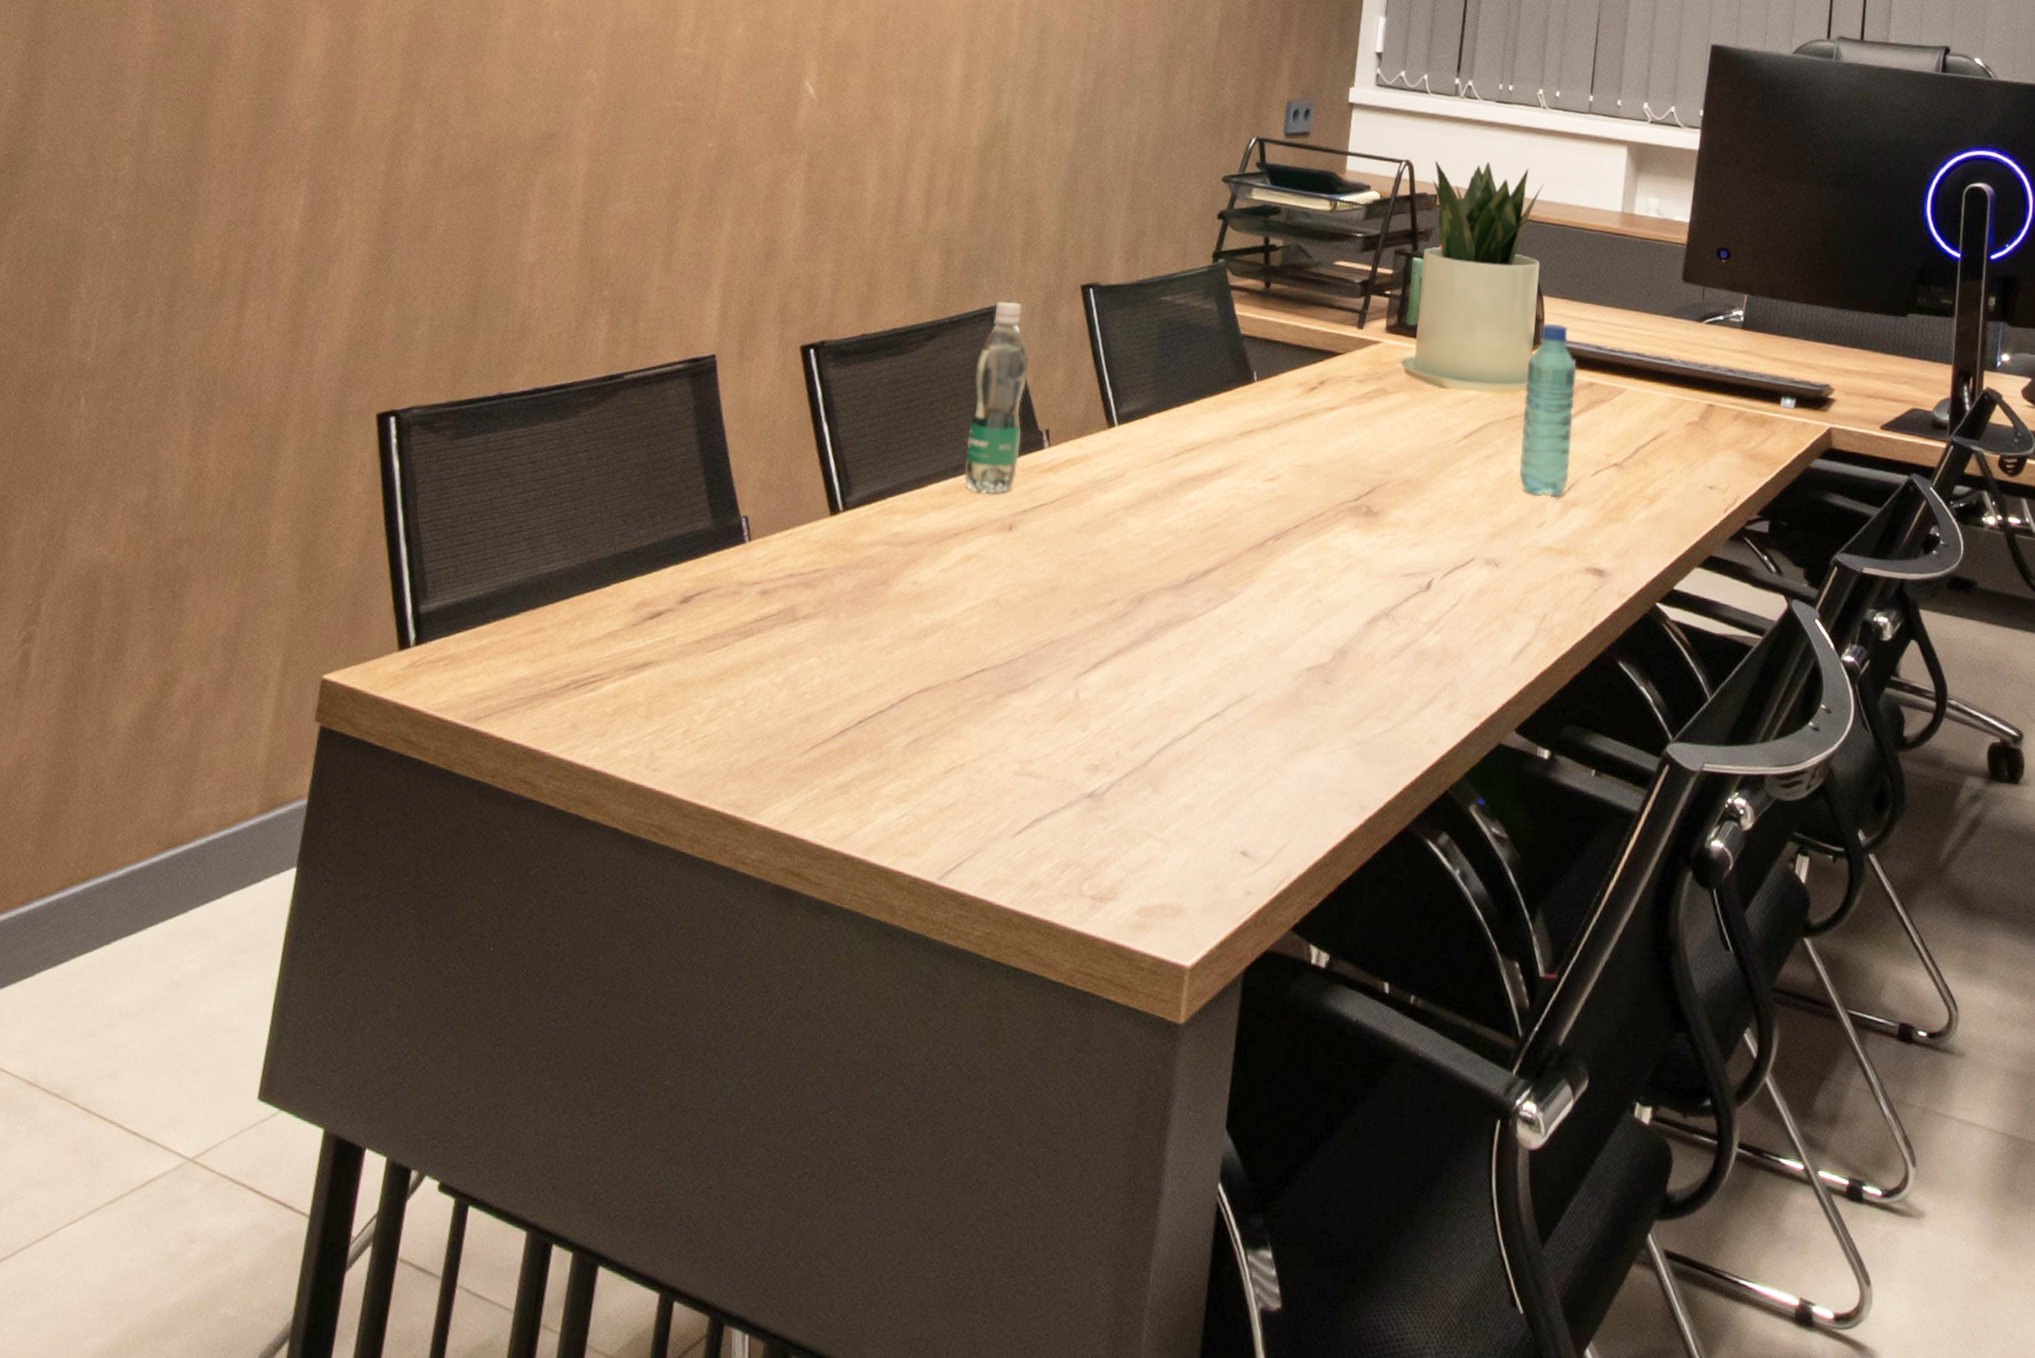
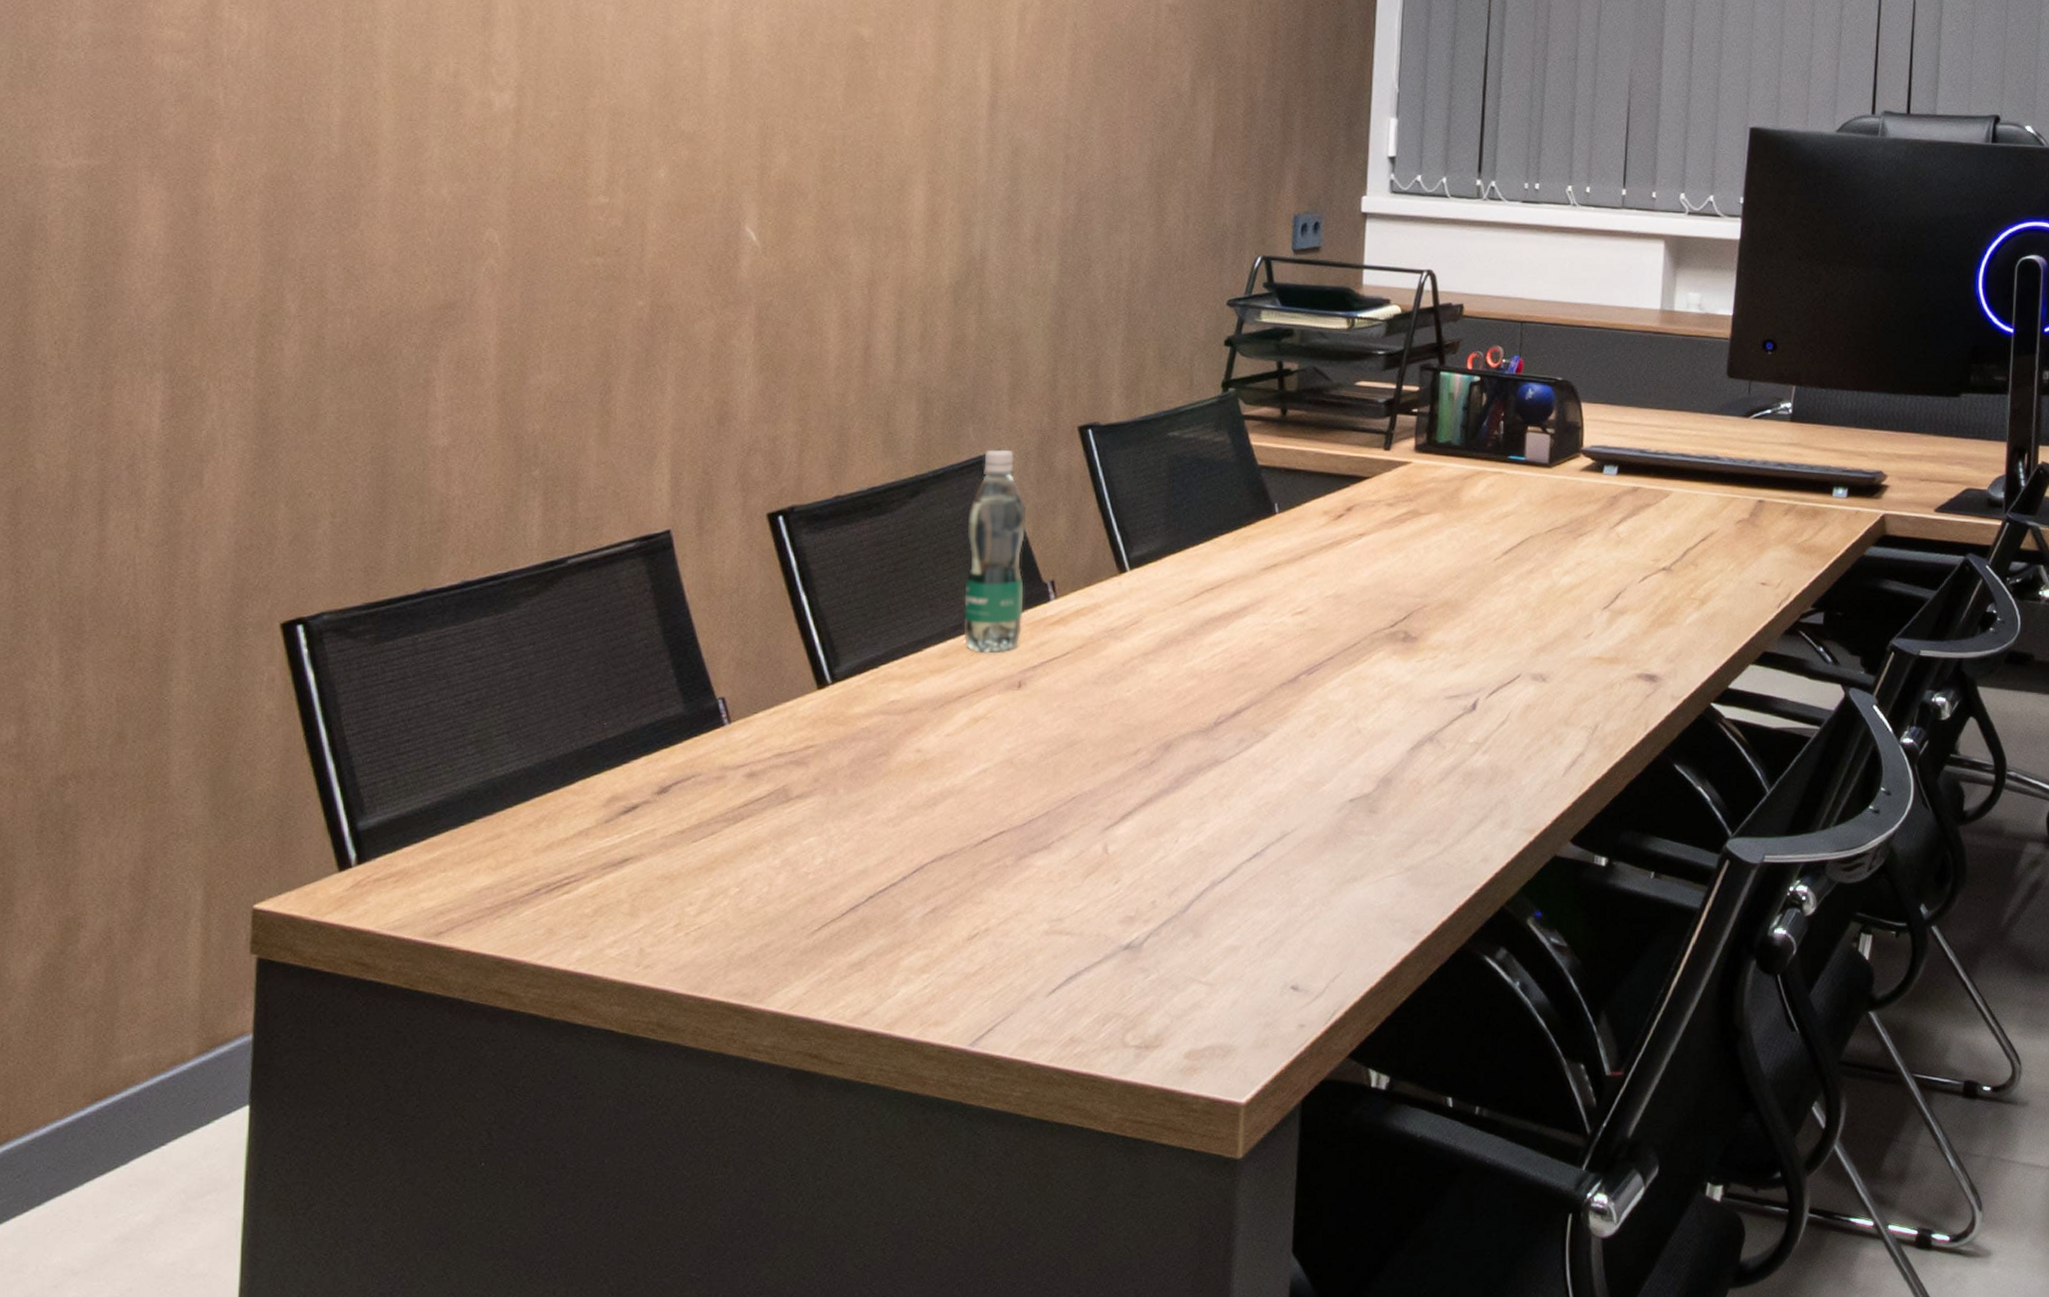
planter: present [1400,161,1545,394] -> none [1432,266,1578,507]
water bottle: present [1518,323,1577,497] -> none [1563,430,1620,606]

